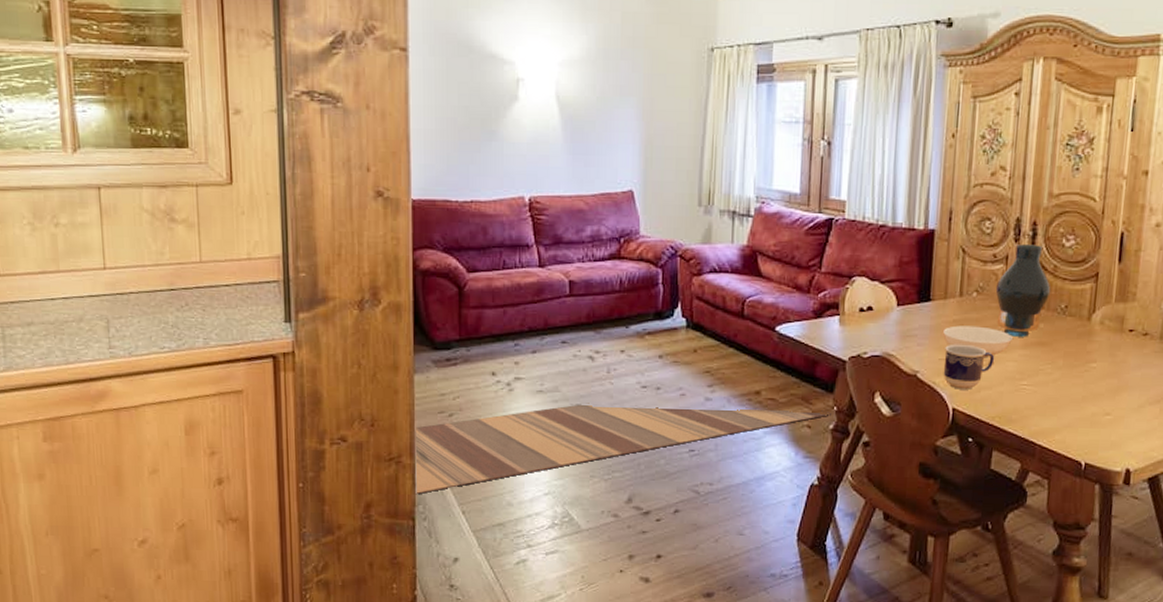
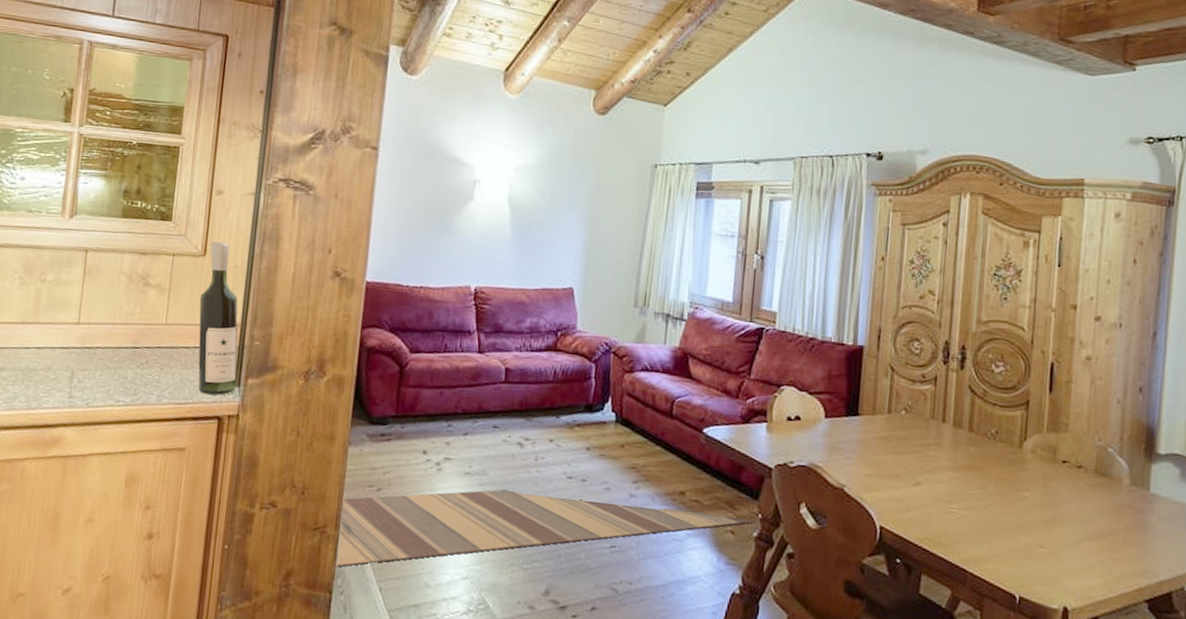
bottle: none [233,167,287,334] -> present [198,241,238,396]
bowl: present [943,325,1012,358] -> none [871,442,942,478]
cup: present [943,344,995,390] -> none [870,460,924,509]
vase: present [995,244,1051,337] -> none [924,366,981,459]

